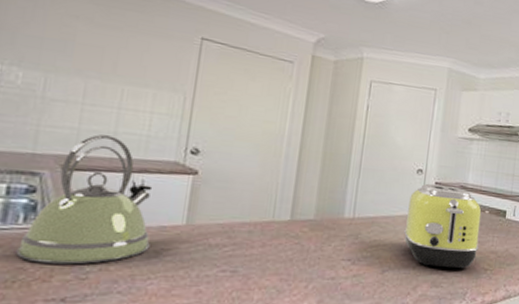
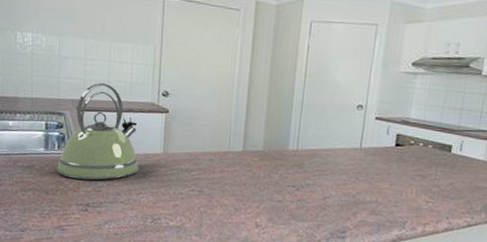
toaster: present [404,183,482,269] -> none [344,118,424,200]

